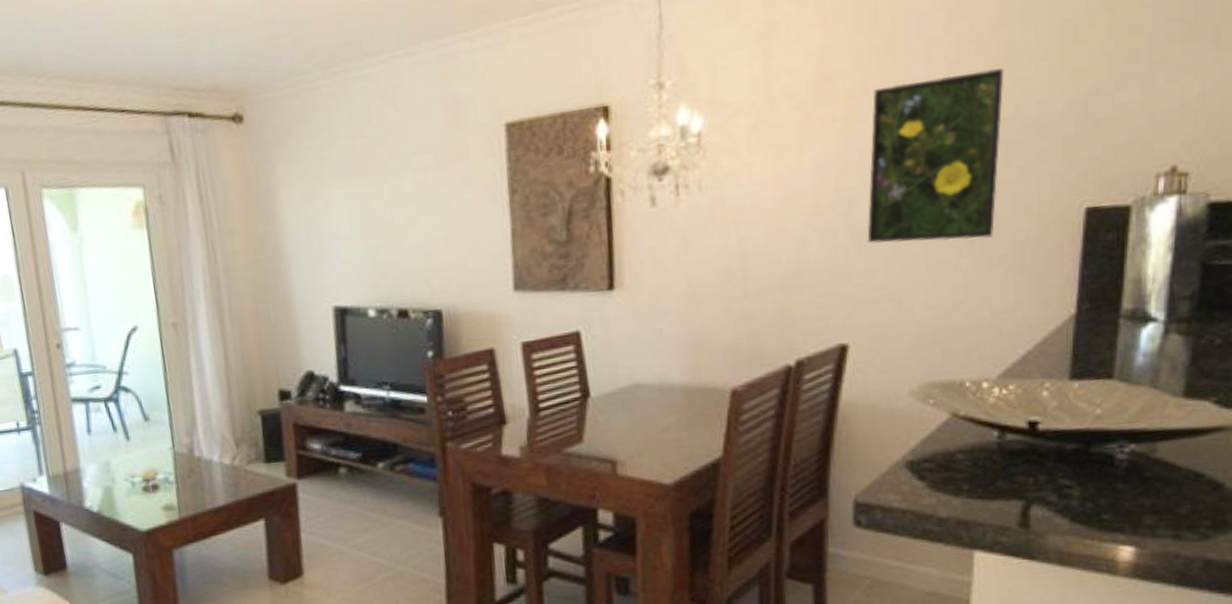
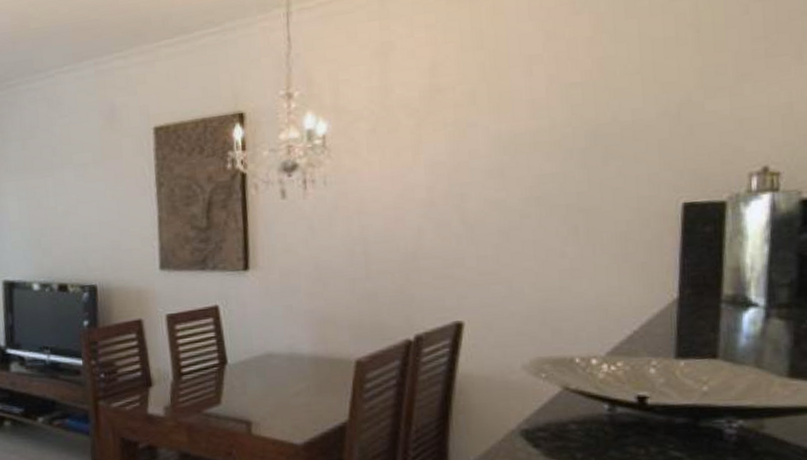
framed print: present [867,68,1004,244] -> none [477,80,601,233]

